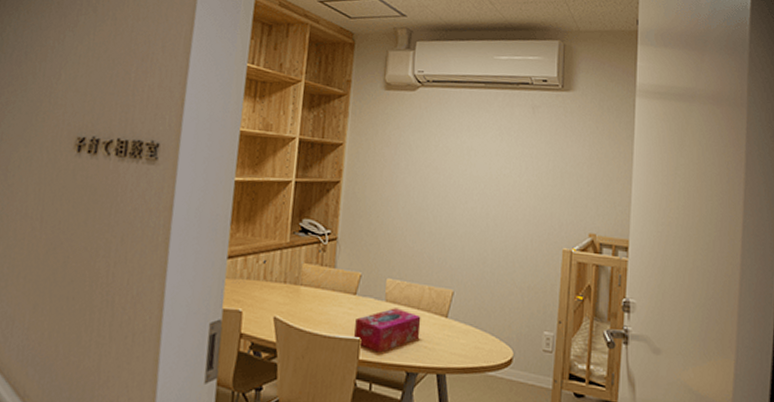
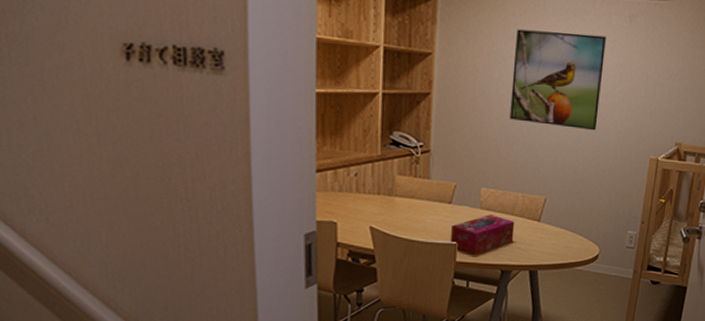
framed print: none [416,120,510,220] -> present [509,29,606,131]

